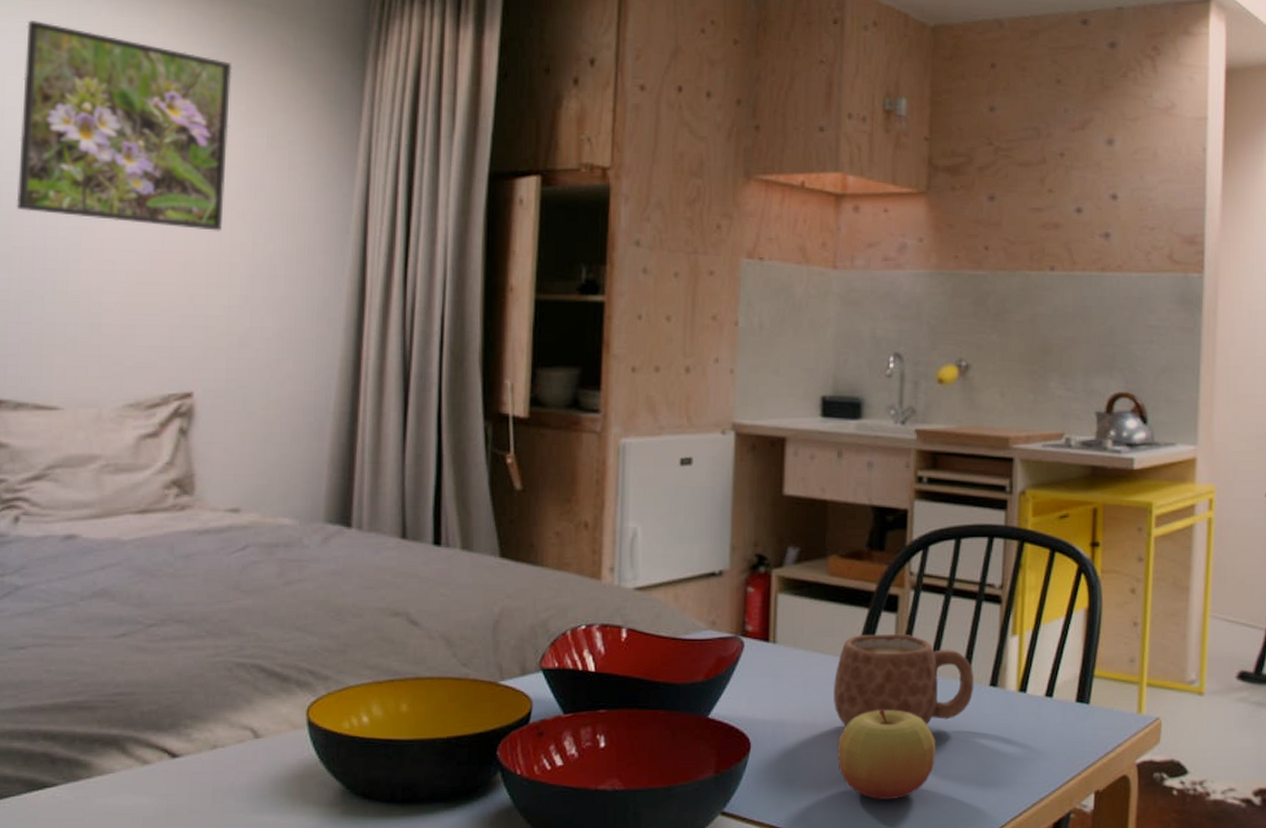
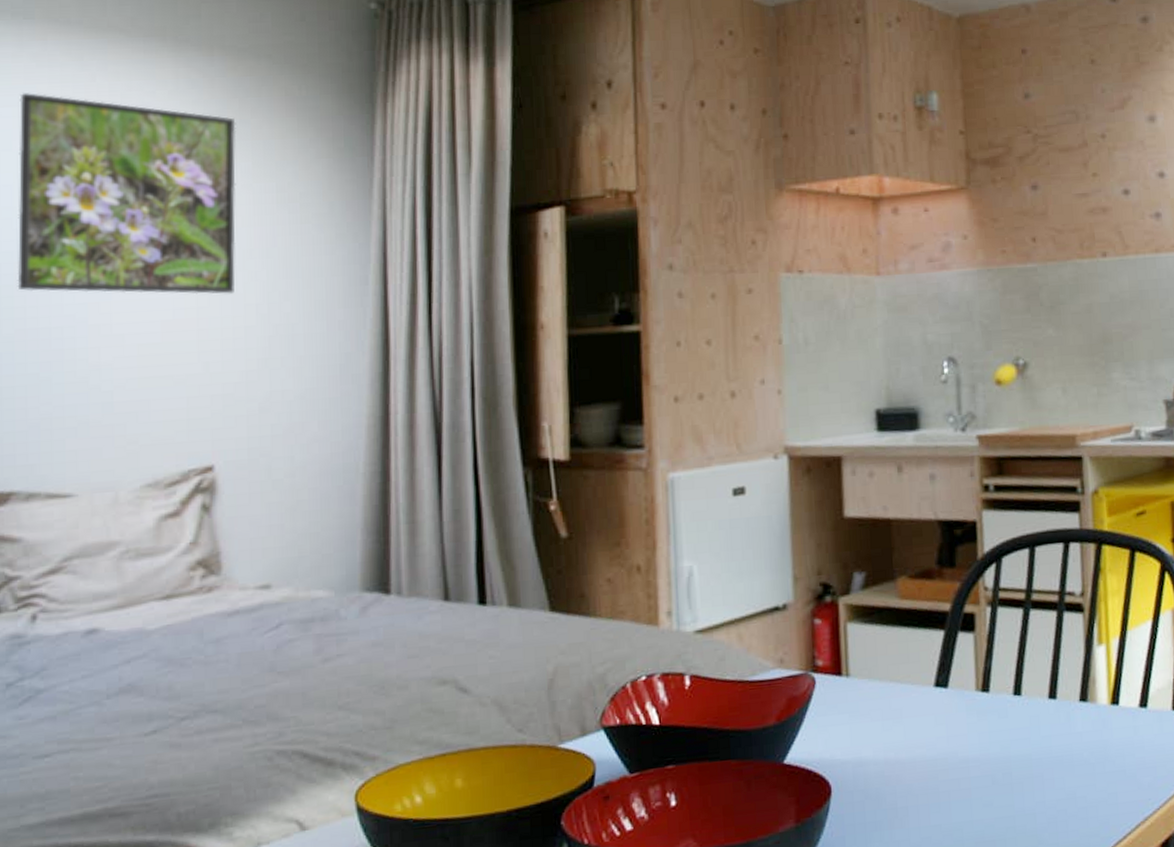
mug: present [834,633,974,726] -> none [914,654,1063,759]
apple: present [837,709,936,800] -> none [924,737,1029,836]

